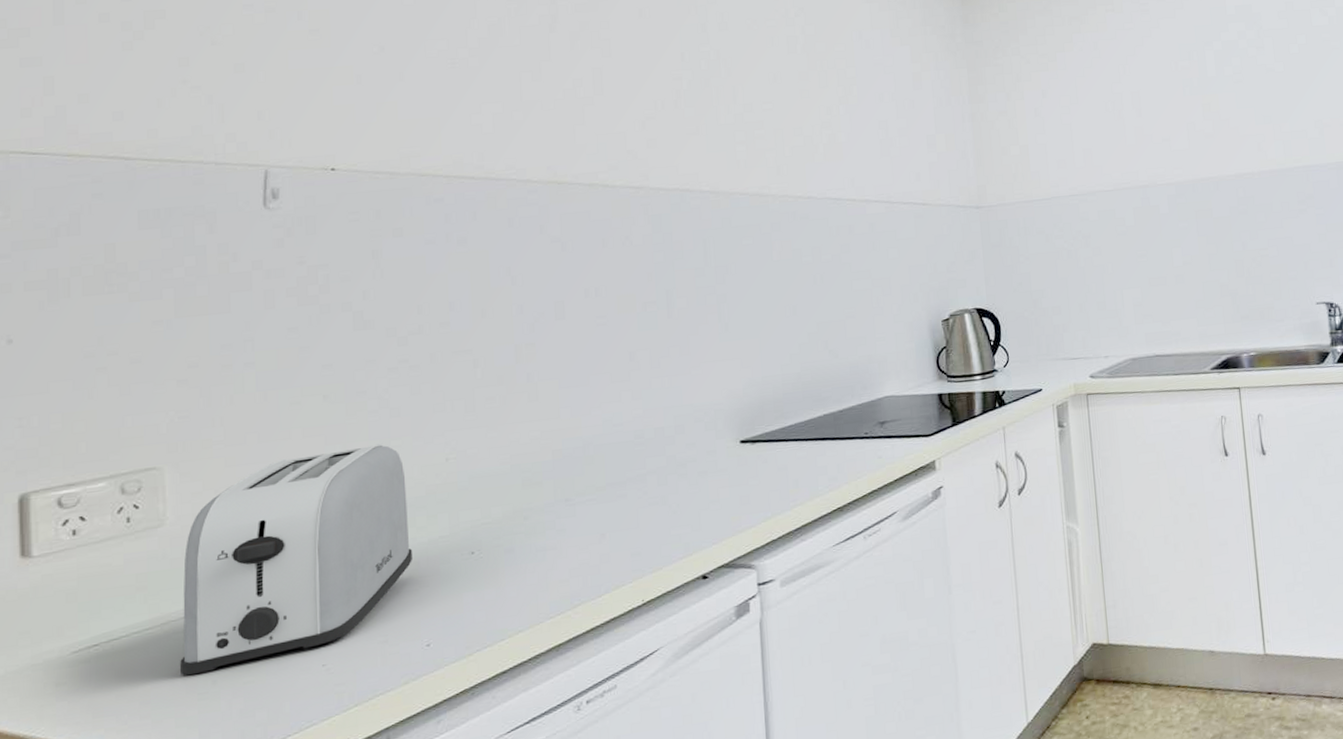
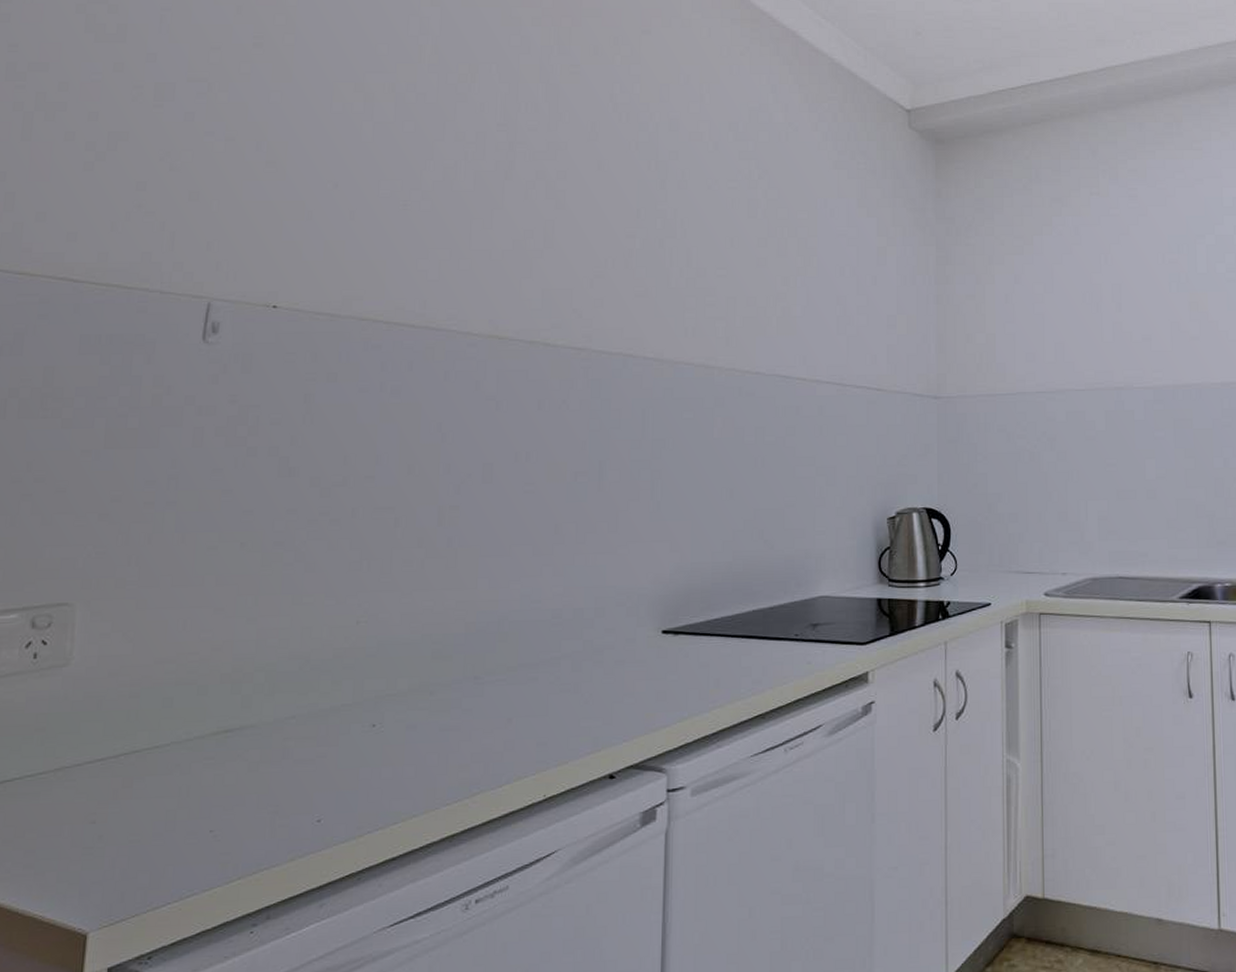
toaster: present [180,443,412,676] -> none [68,599,314,828]

